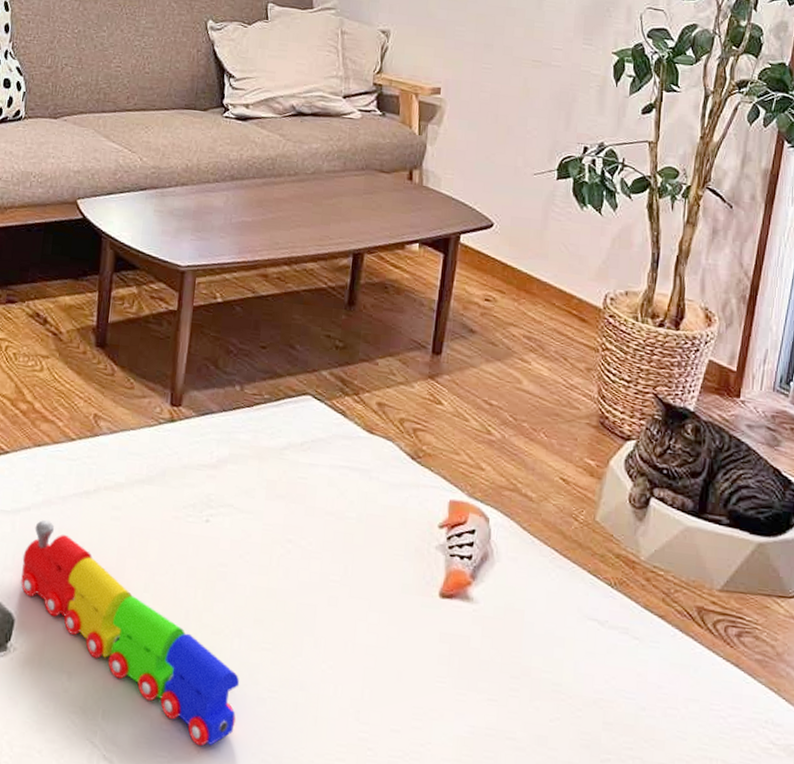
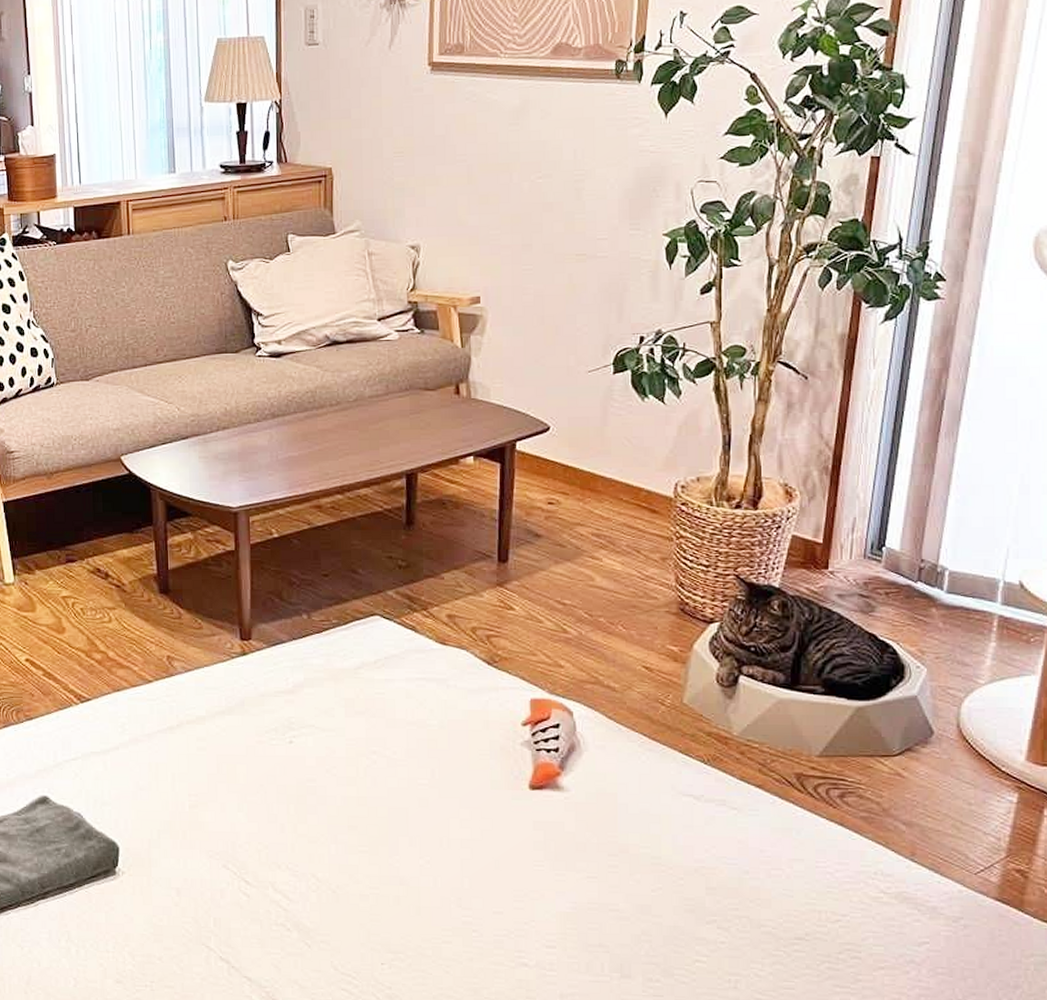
toy train: present [21,520,240,747] -> none [118,757,342,942]

